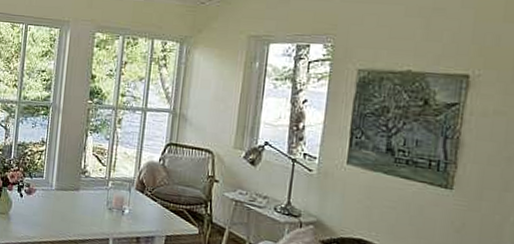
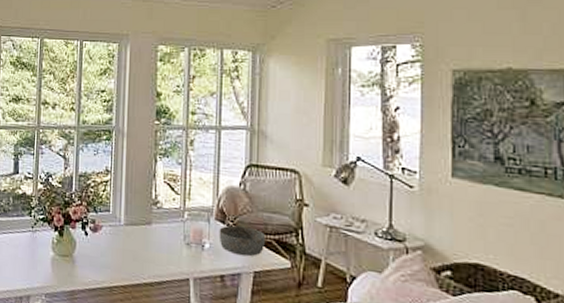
bowl: none [137,195,179,223] -> present [219,225,266,257]

